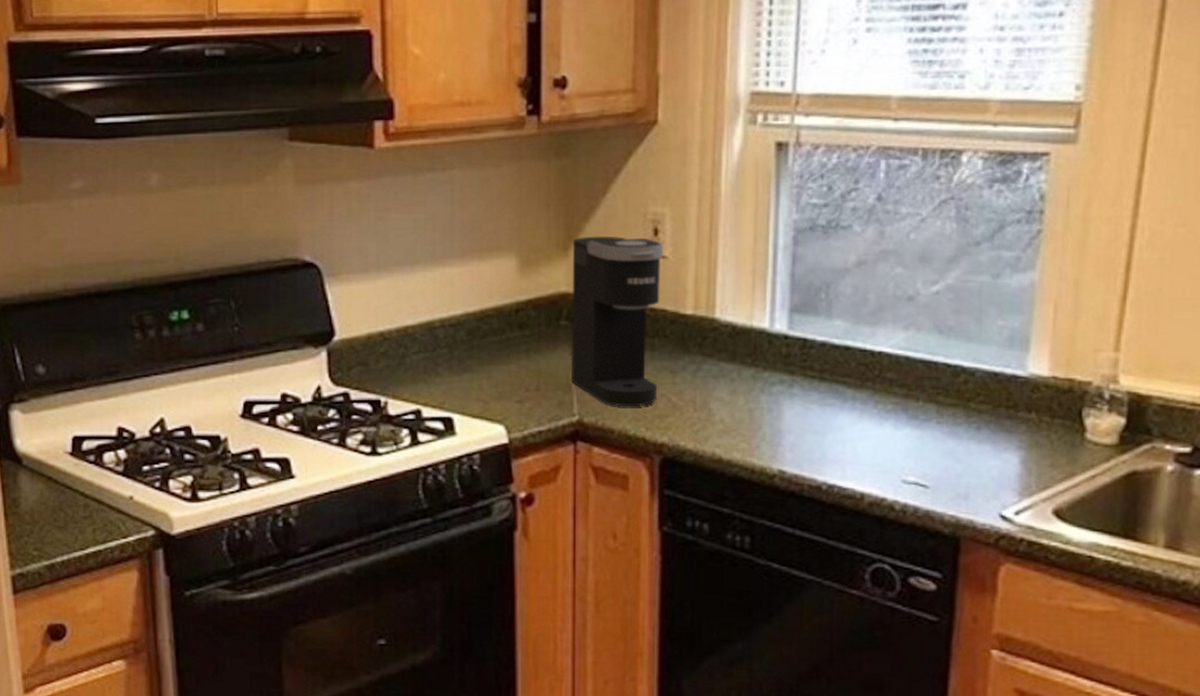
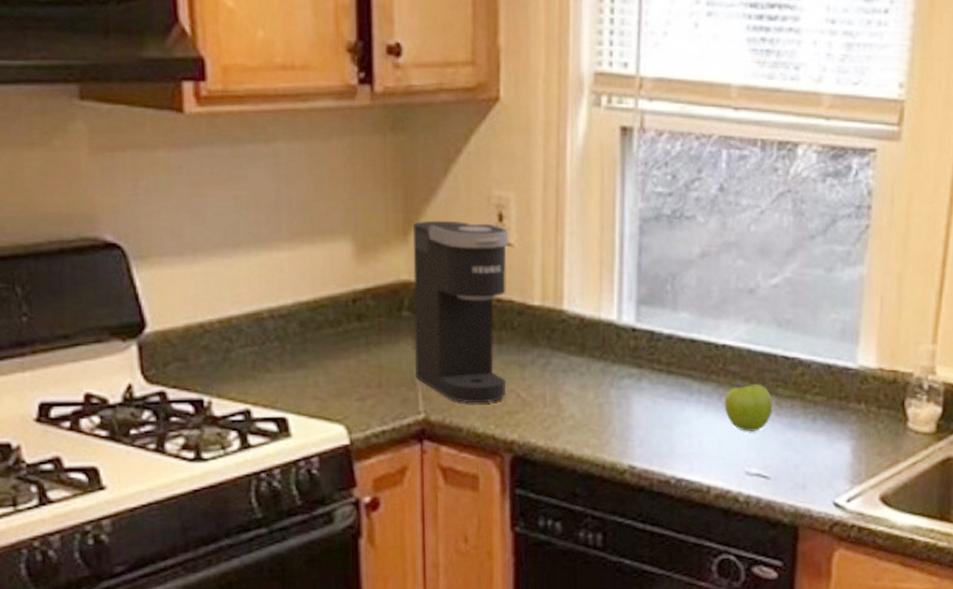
fruit: none [880,391,933,439] -> present [724,384,773,431]

